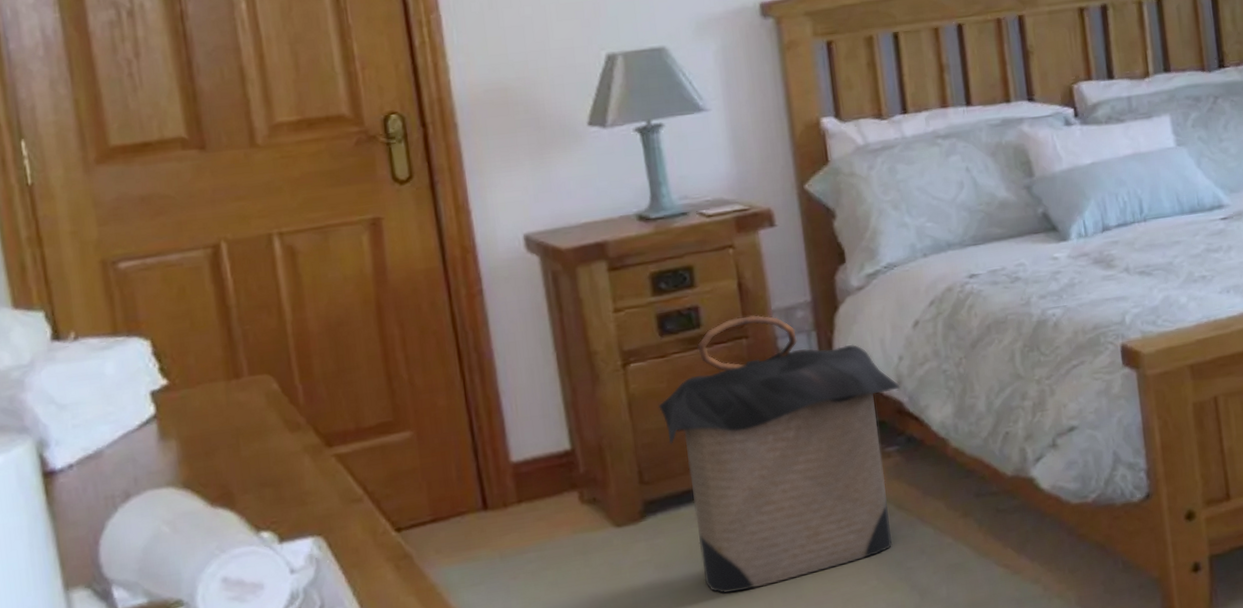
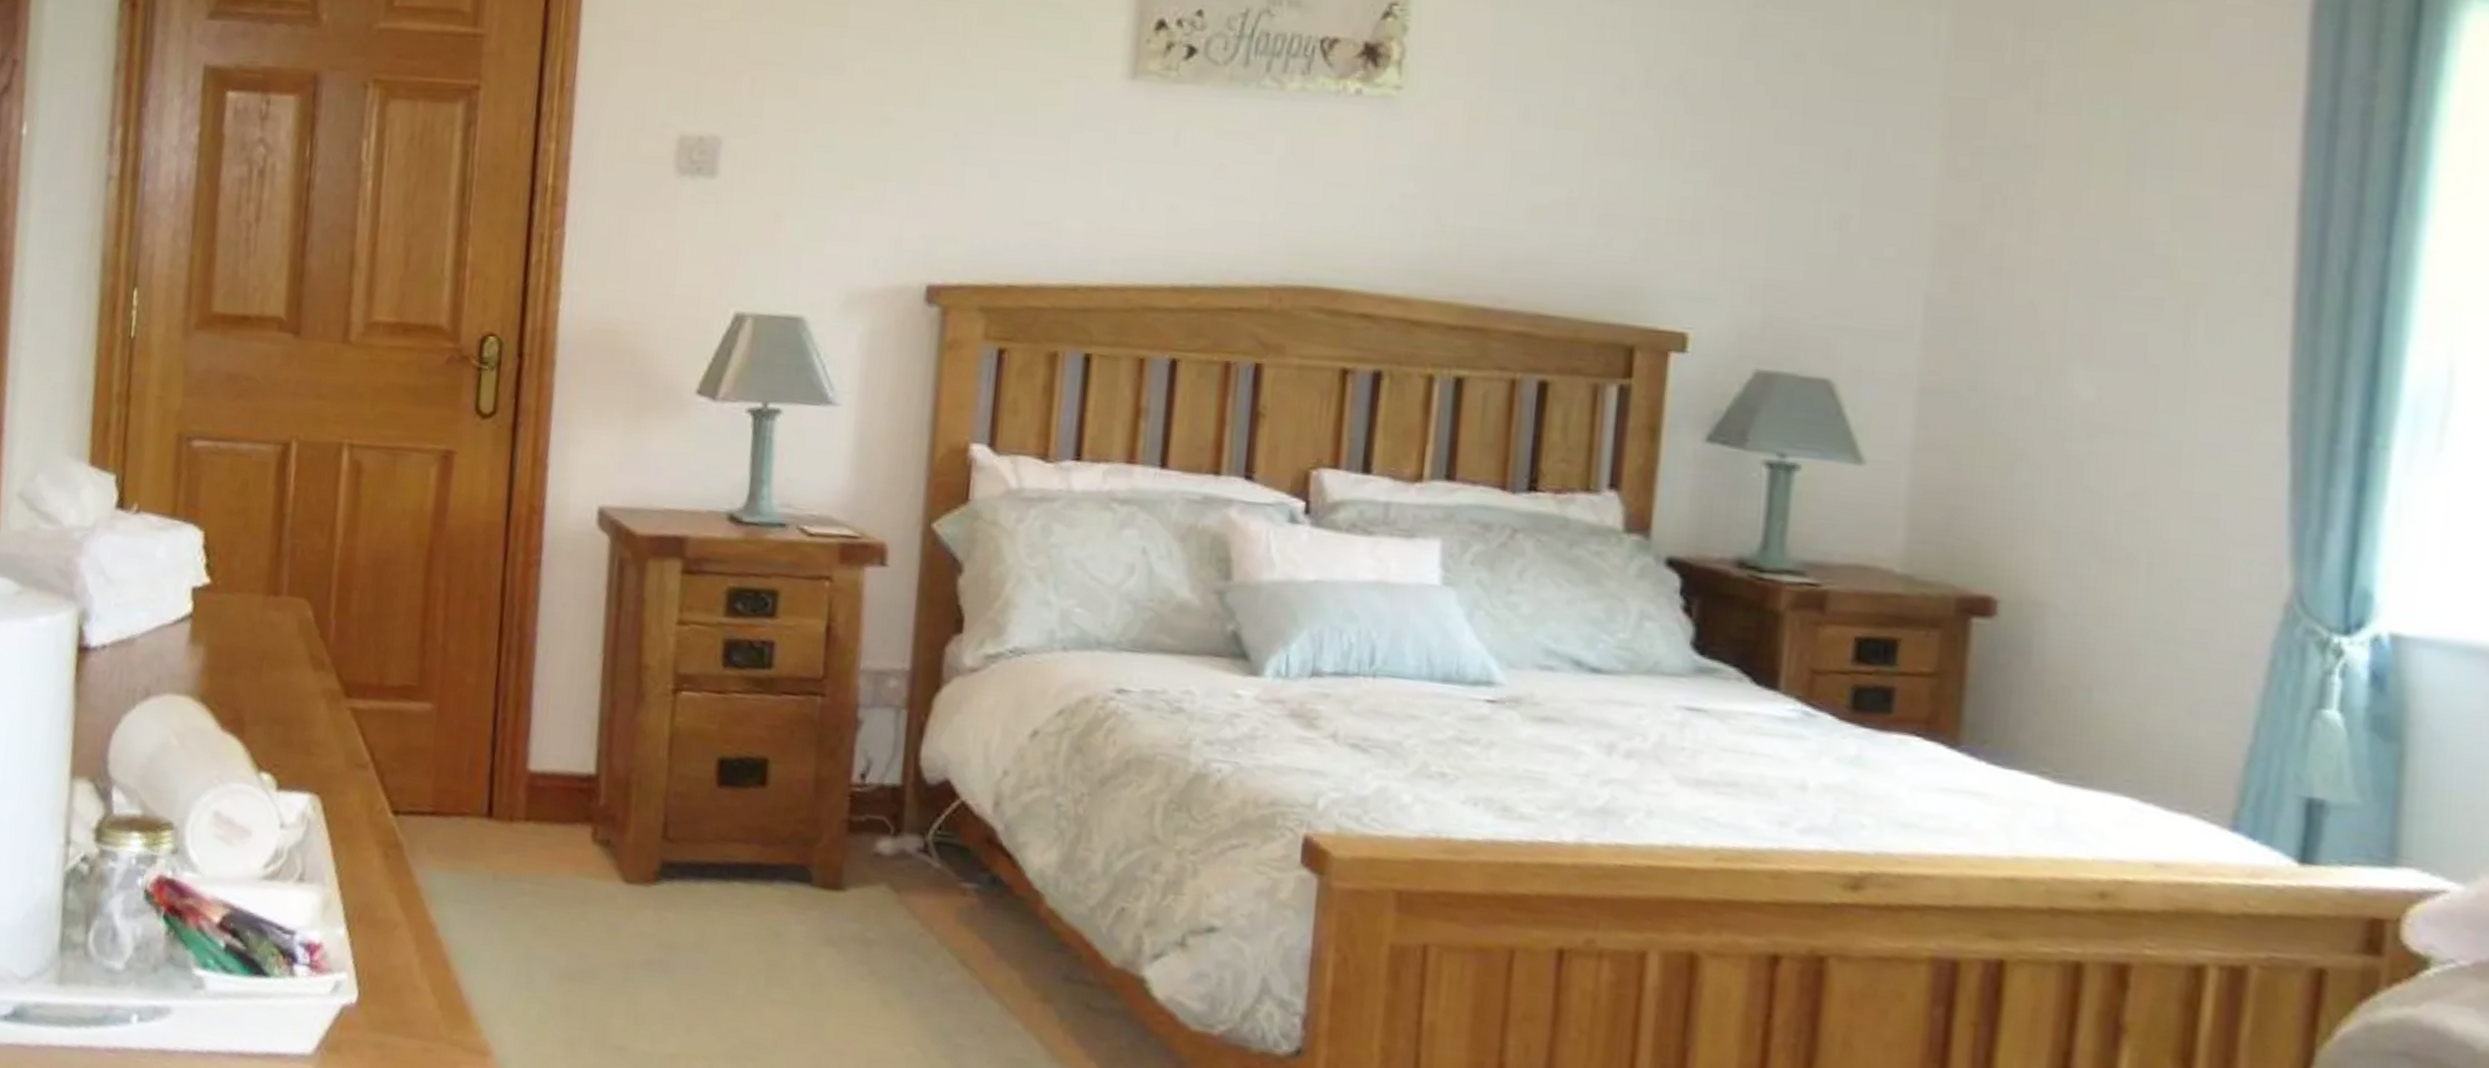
laundry hamper: present [658,315,900,594] -> none [703,667,997,1015]

